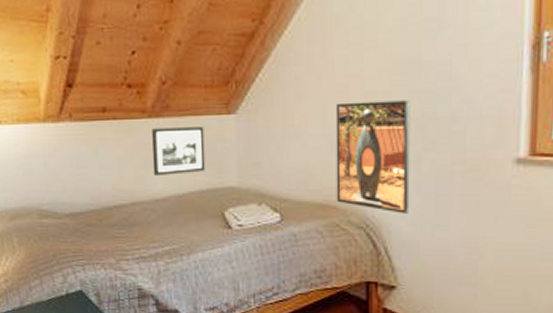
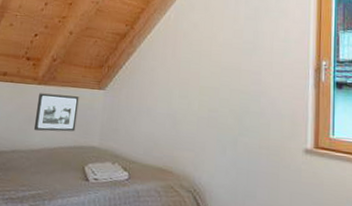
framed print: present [335,100,411,214] -> none [173,92,232,184]

